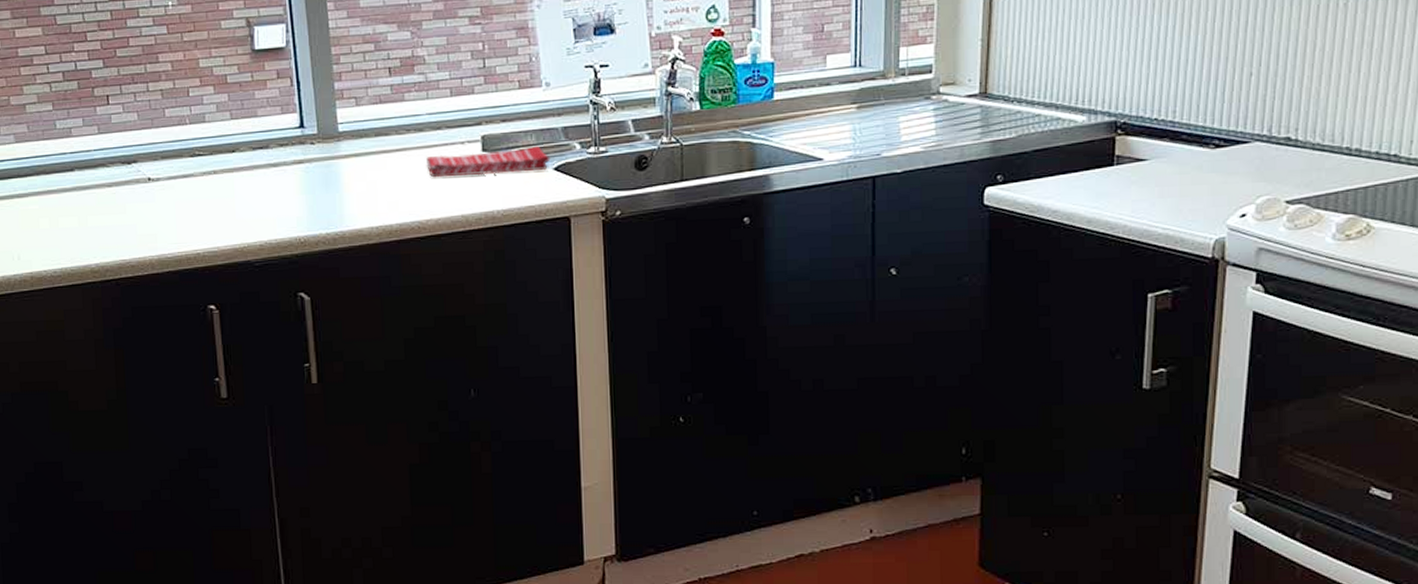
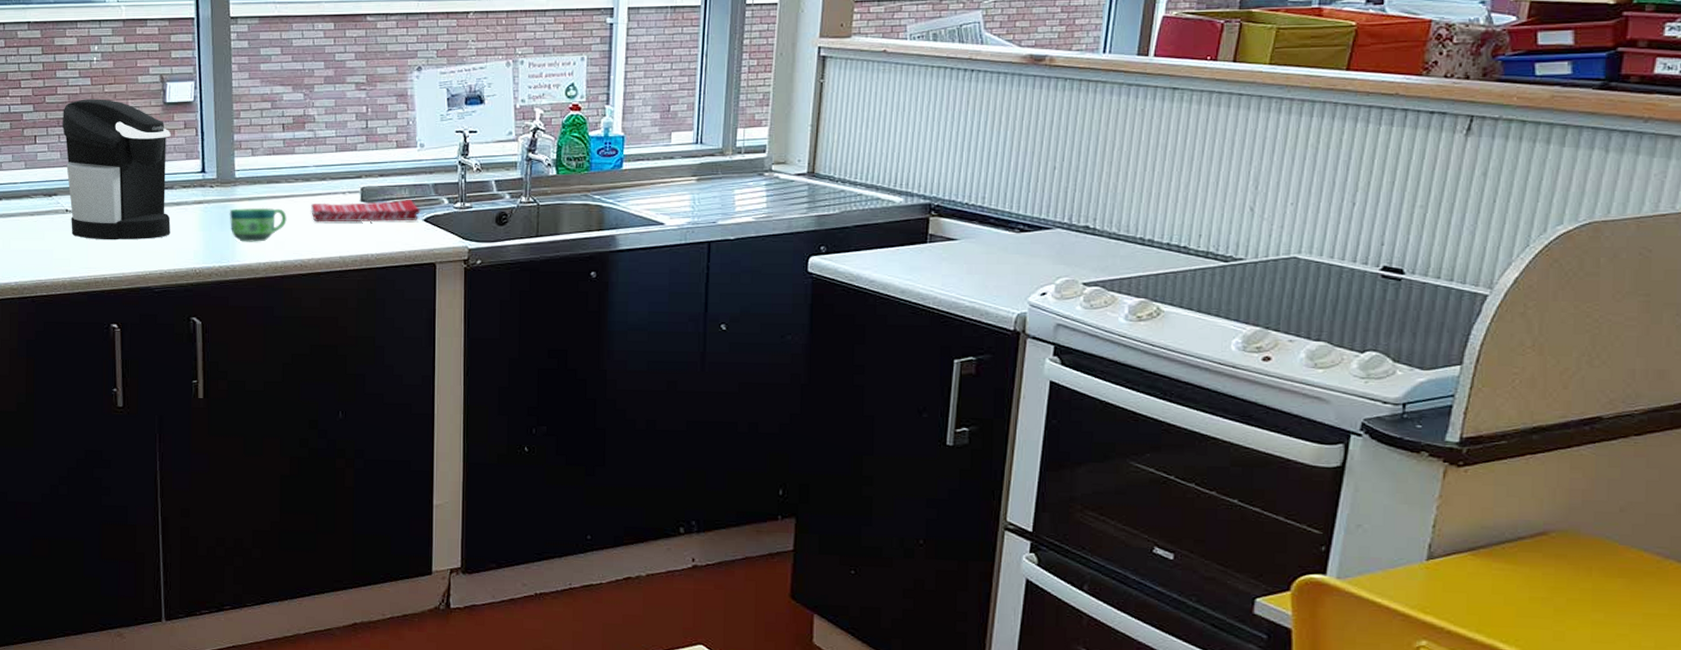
coffee maker: none [137,49,269,211] -> present [61,99,171,240]
cup: none [334,163,400,205] -> present [229,207,287,242]

